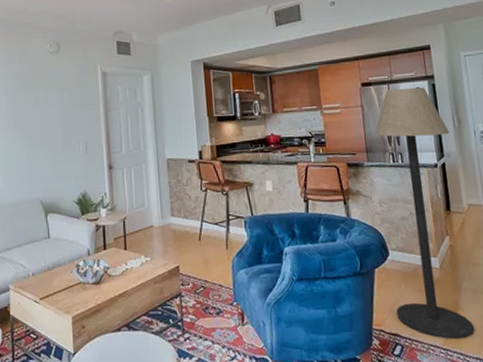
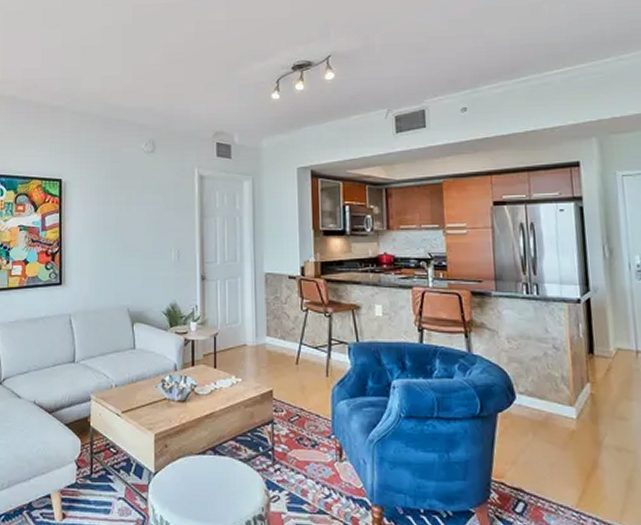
floor lamp: present [374,87,475,340] -> none [506,209,617,503]

